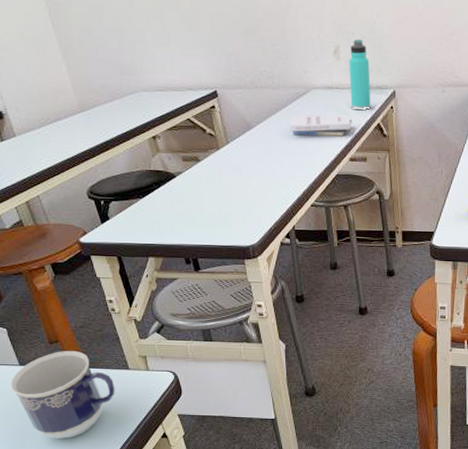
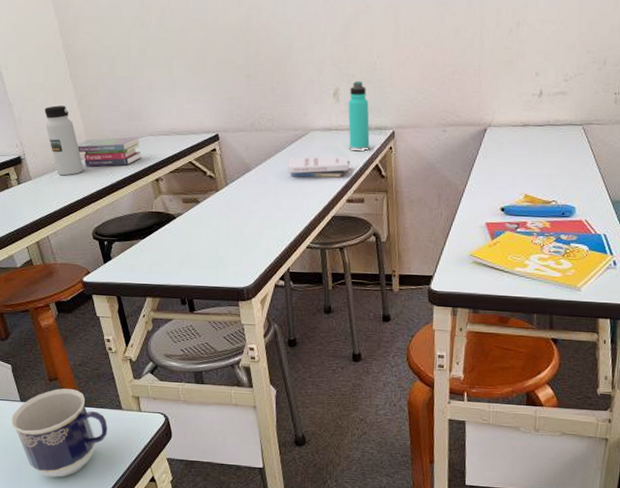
water bottle: none [25,57,74,133] -> present [44,105,84,176]
books: none [65,92,136,123] -> present [78,137,142,167]

